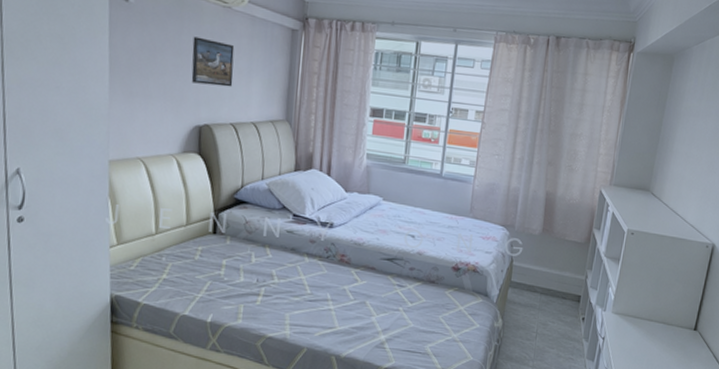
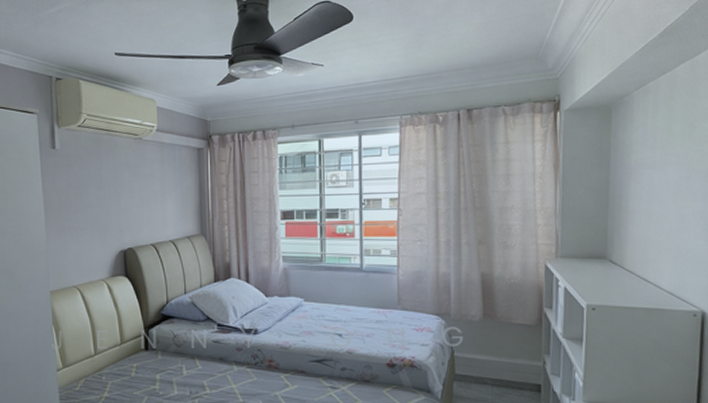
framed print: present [191,36,235,87] -> none [111,169,150,212]

